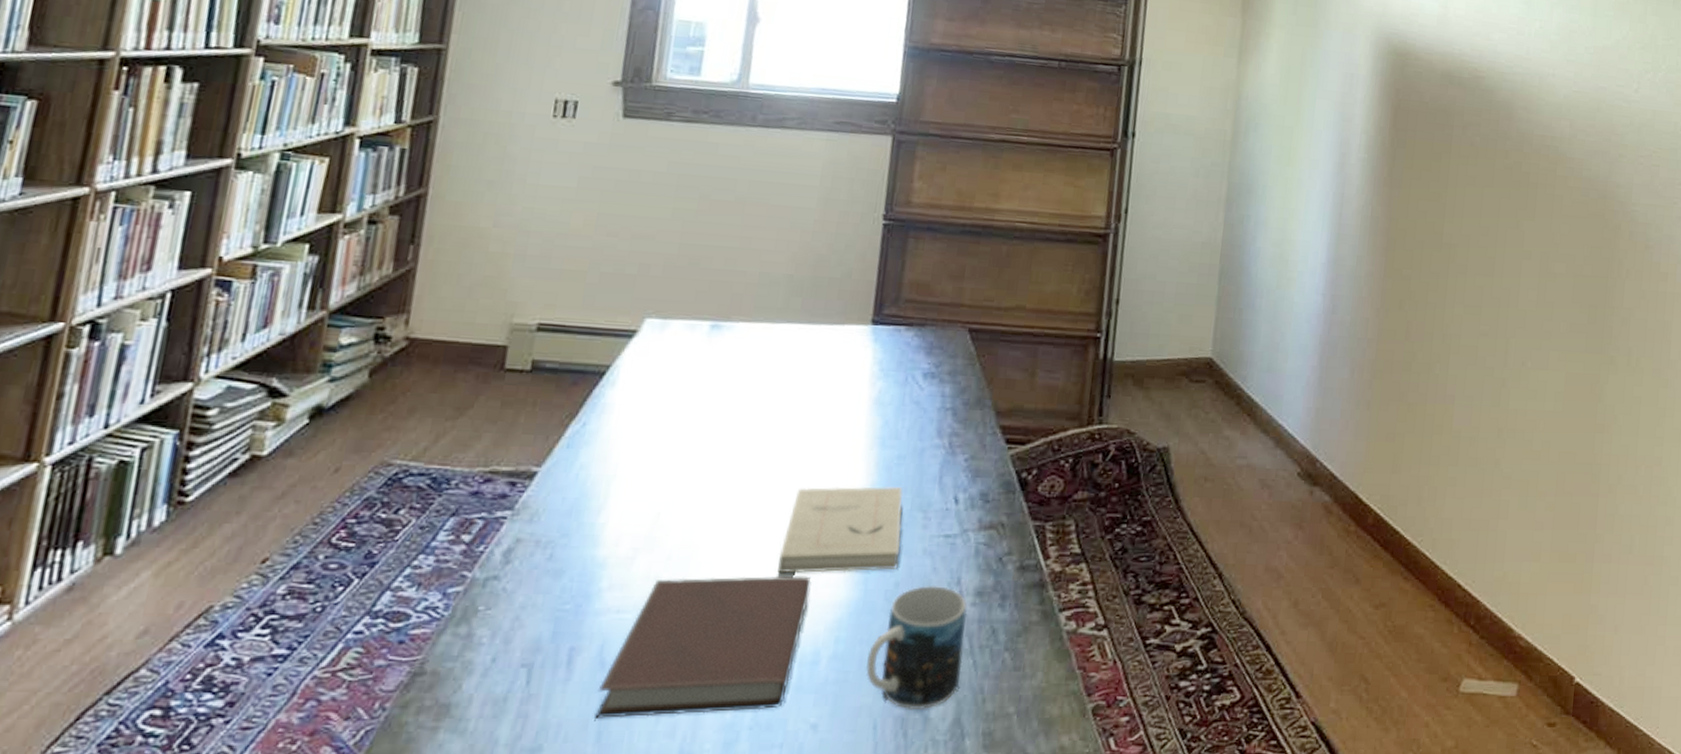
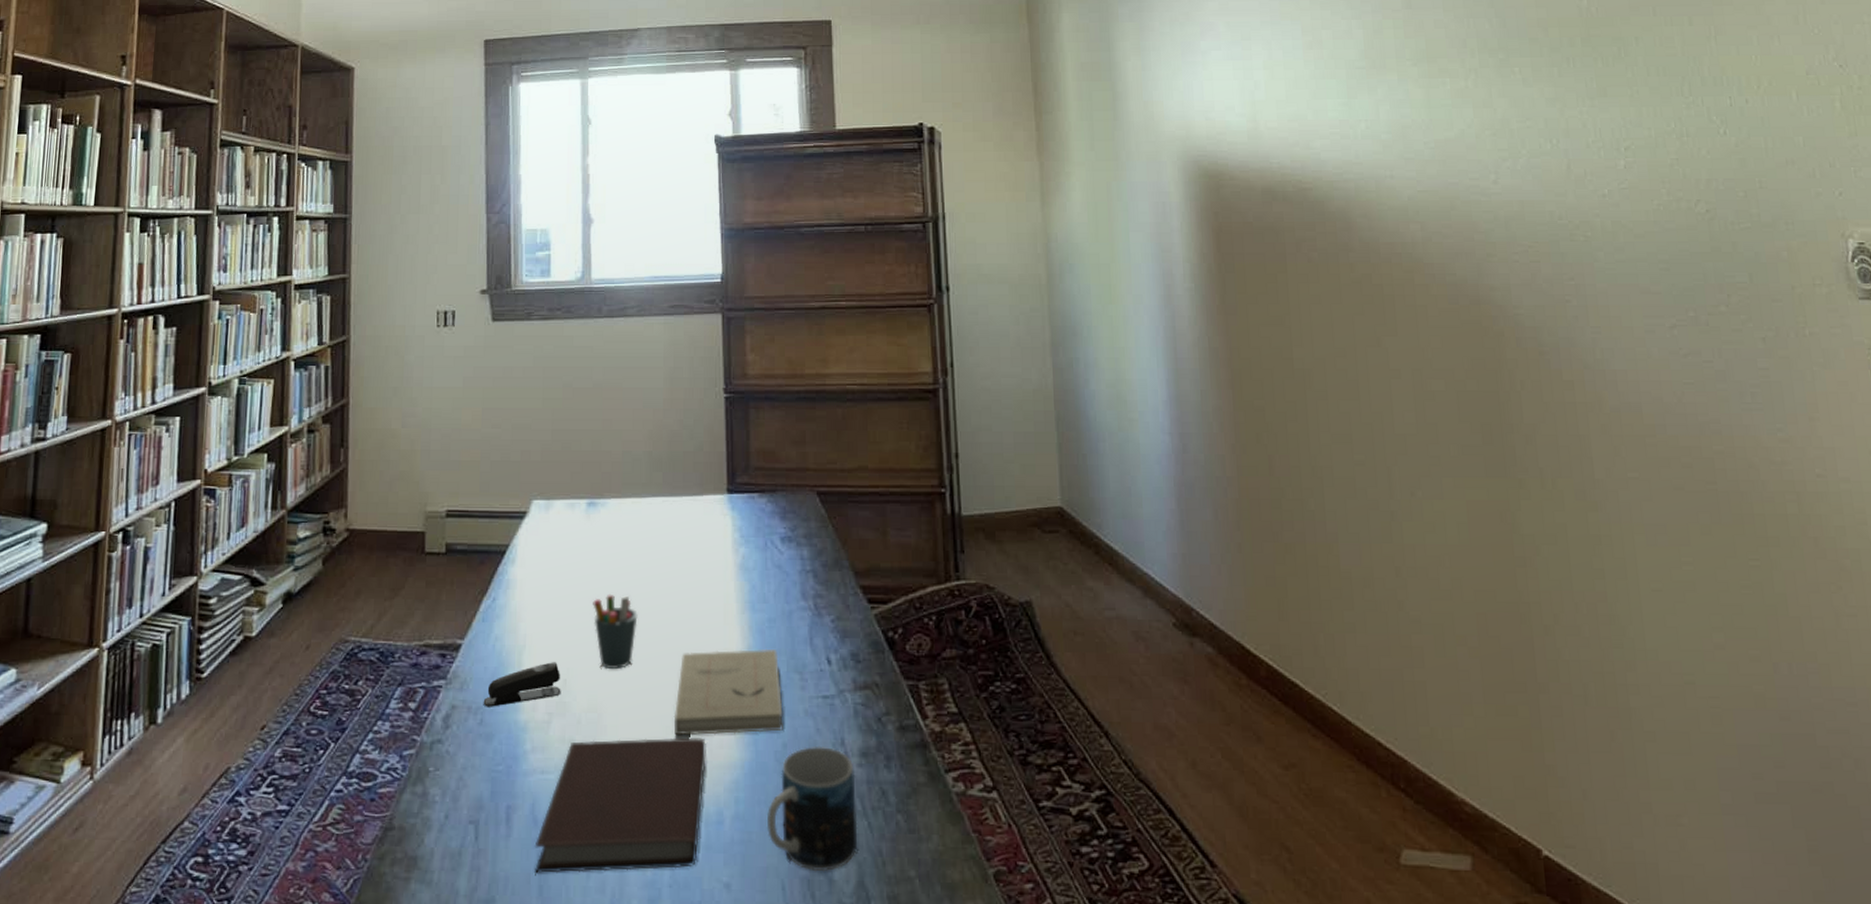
stapler: none [555,494,654,541] -> present [483,662,561,707]
pen holder: none [700,423,753,504] -> present [593,594,638,670]

